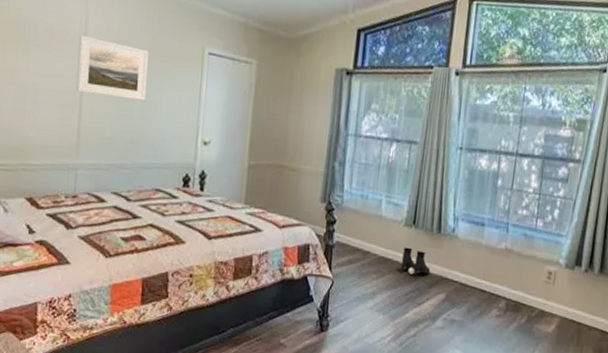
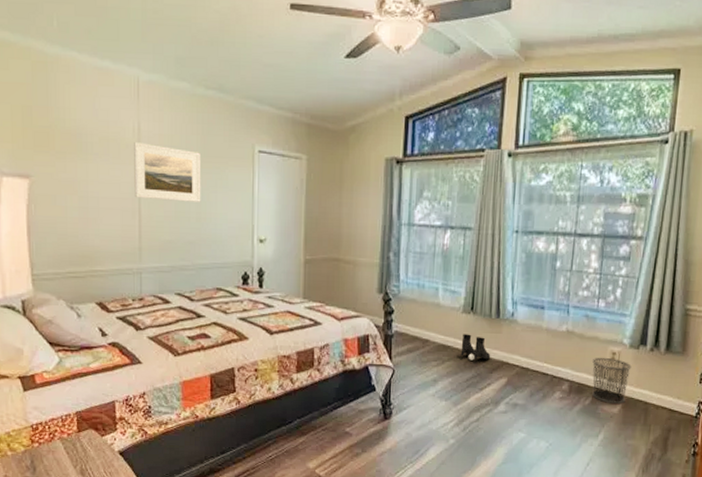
waste bin: none [528,276,567,323] -> present [592,357,632,404]

